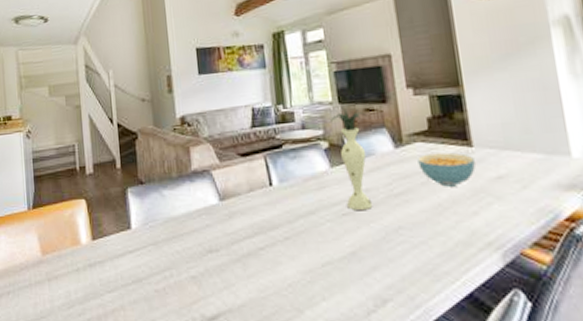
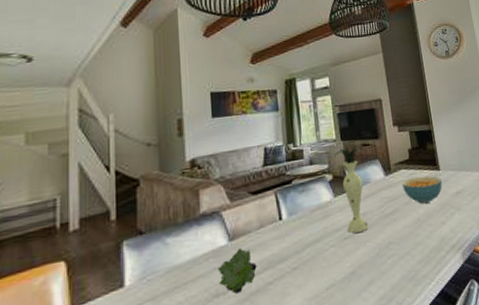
fruit: none [210,209,248,253] -> present [218,248,257,294]

